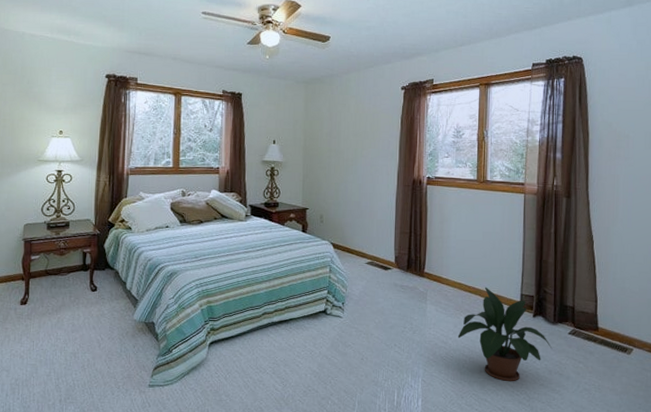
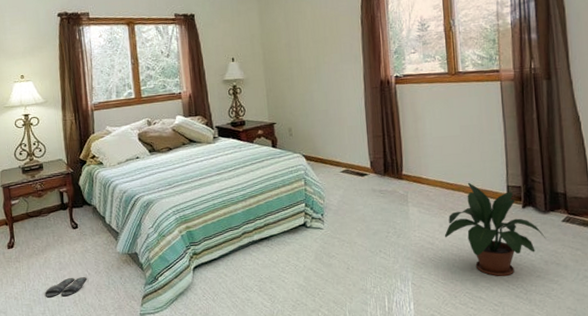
slippers: none [53,341,99,360] -> present [45,277,87,298]

